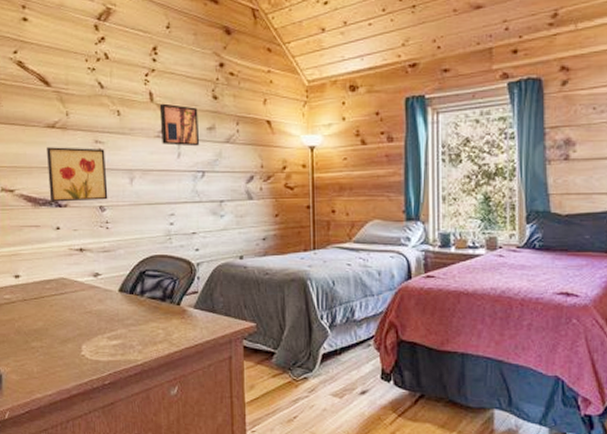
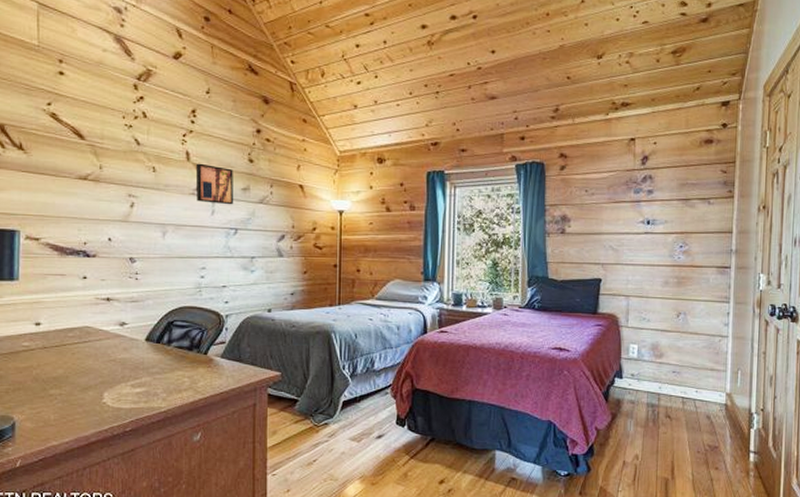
wall art: present [47,147,108,202] -> none [77,198,139,252]

